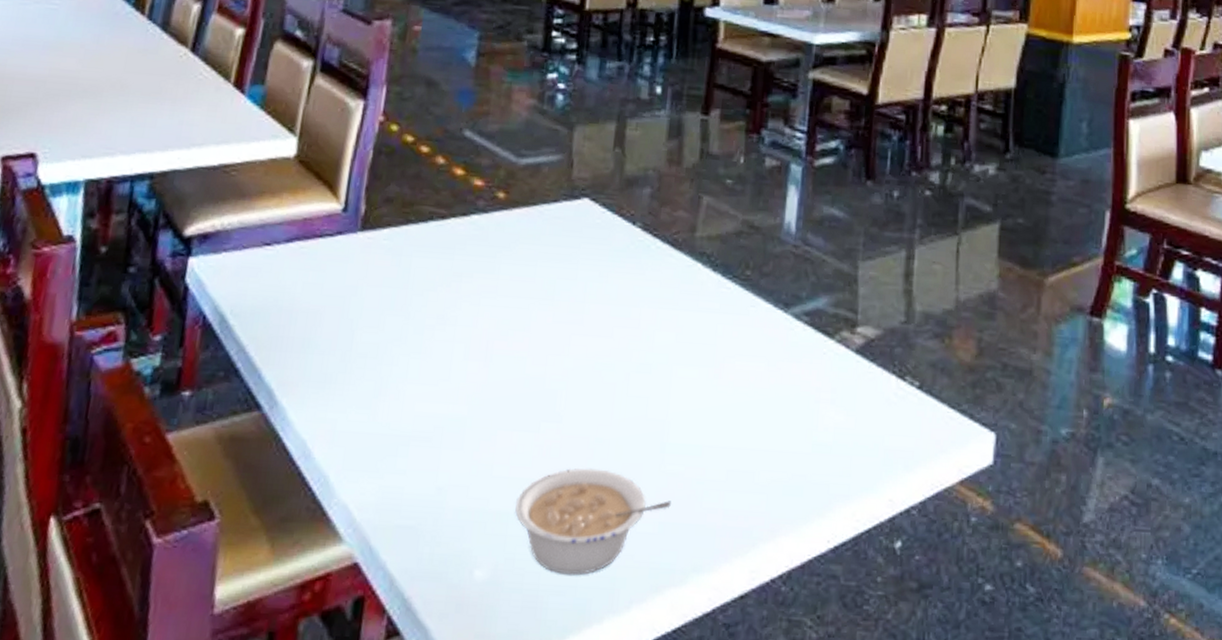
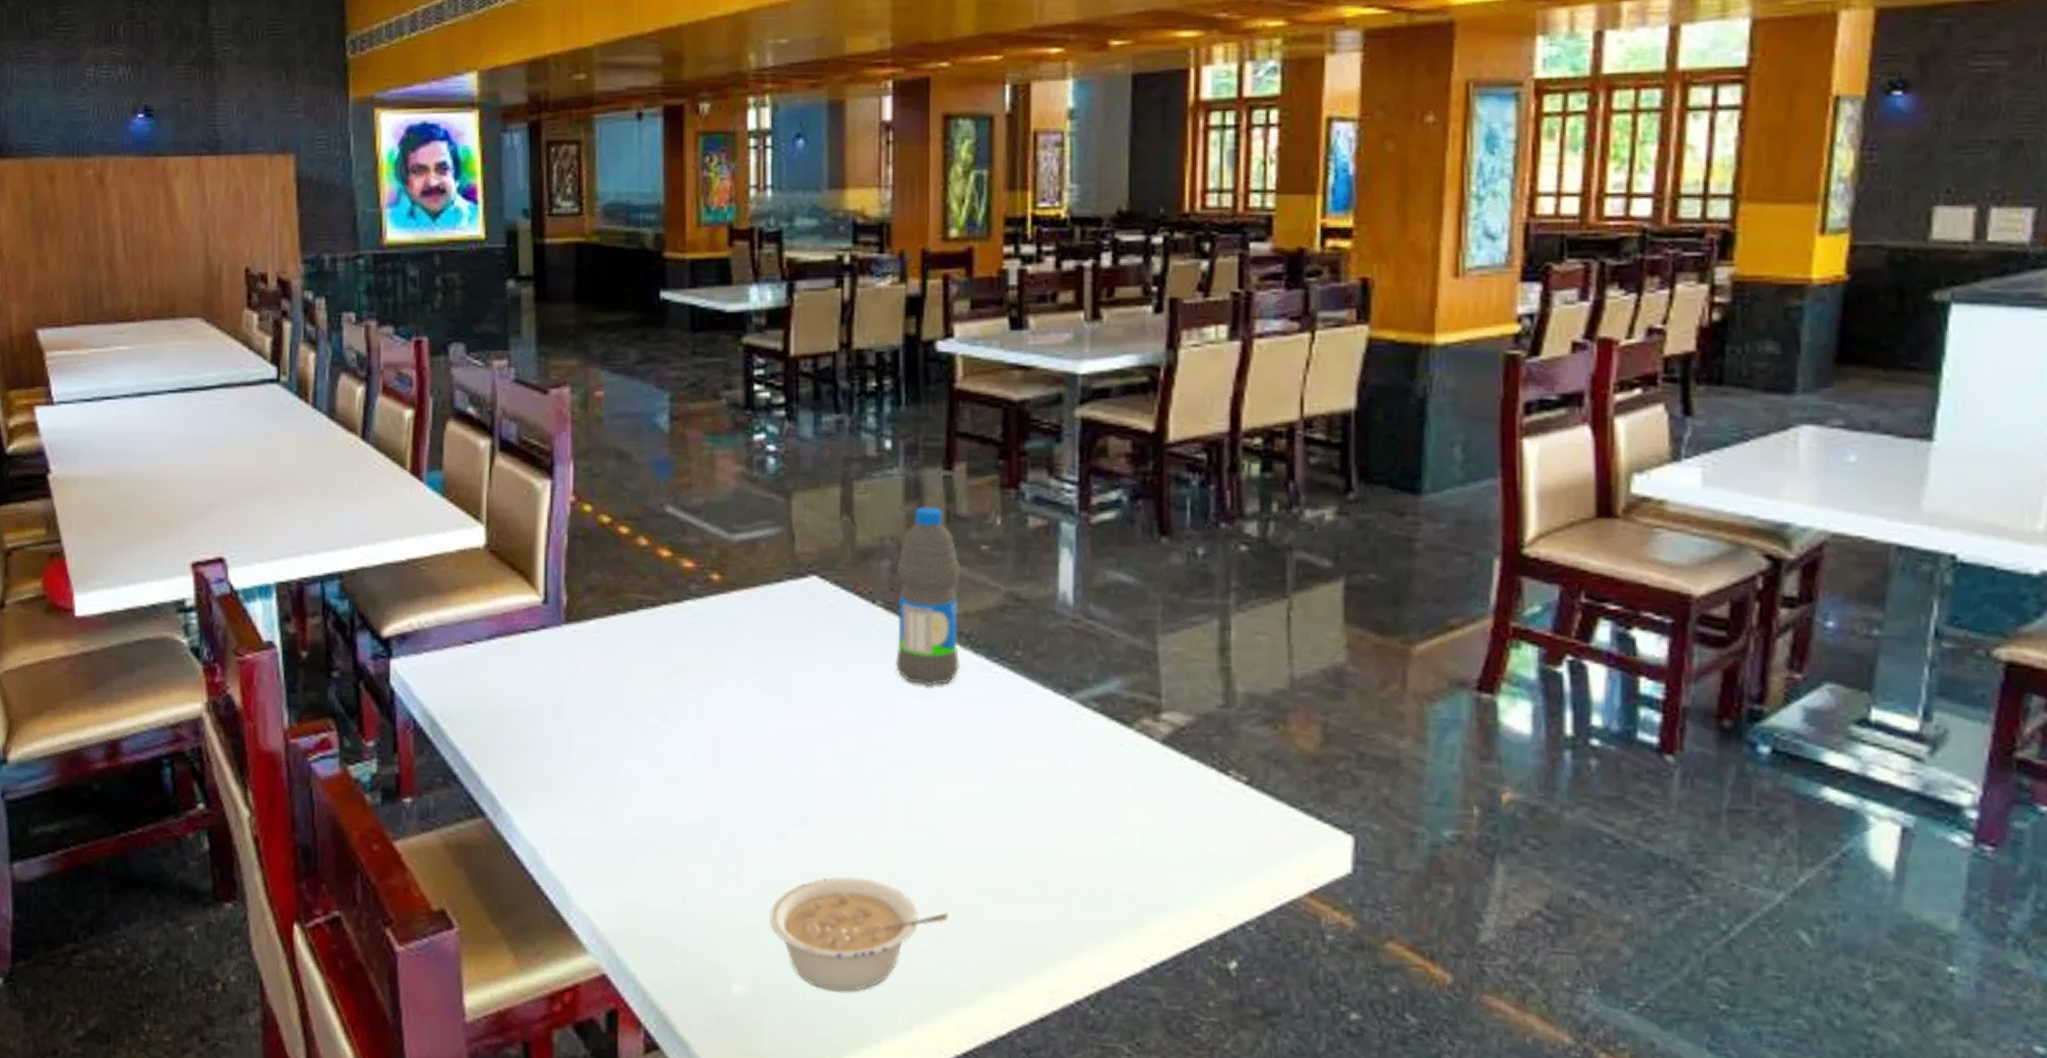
water bottle: none [647,143,708,299] -> present [896,505,961,687]

